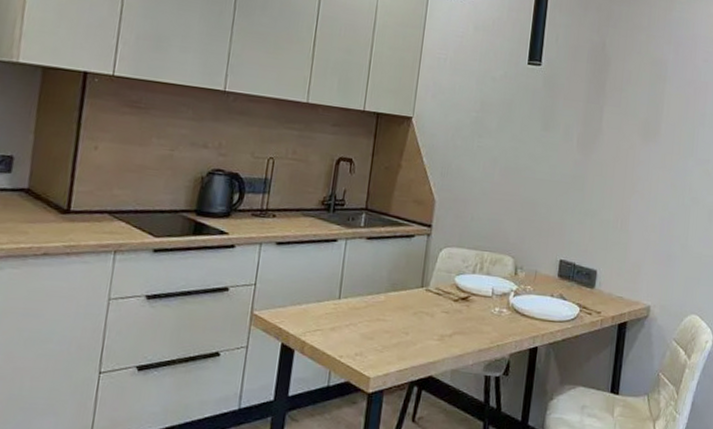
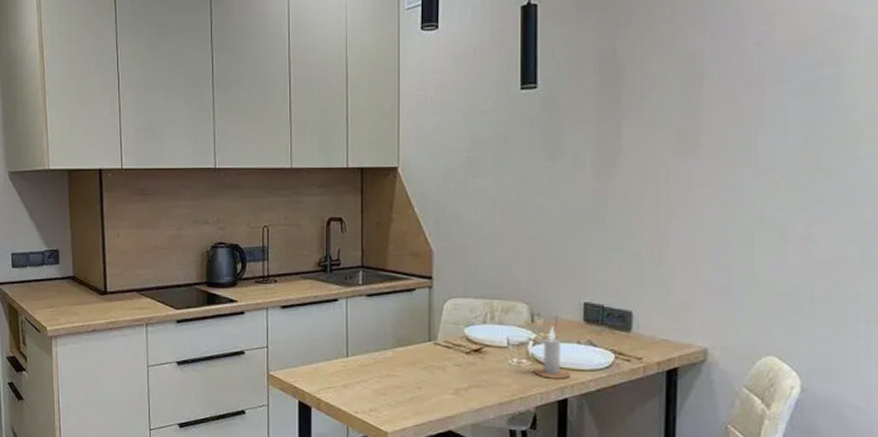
candle: none [511,280,543,329] -> present [532,327,571,379]

